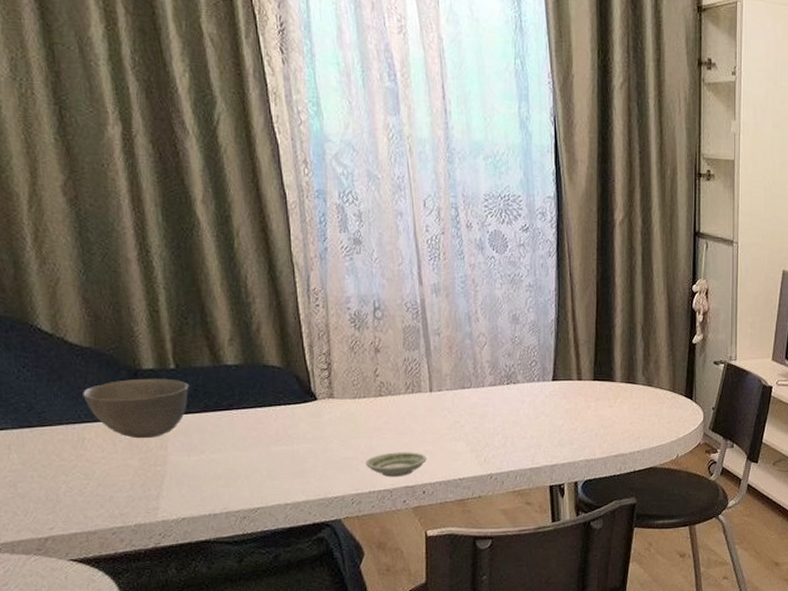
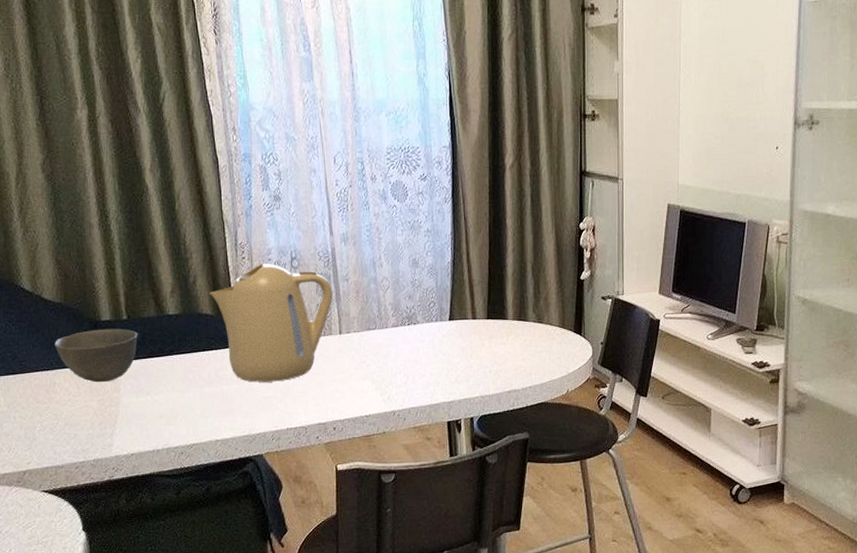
kettle: none [276,312,423,442] -> present [209,263,334,382]
saucer: present [366,452,427,477] -> none [284,391,337,415]

